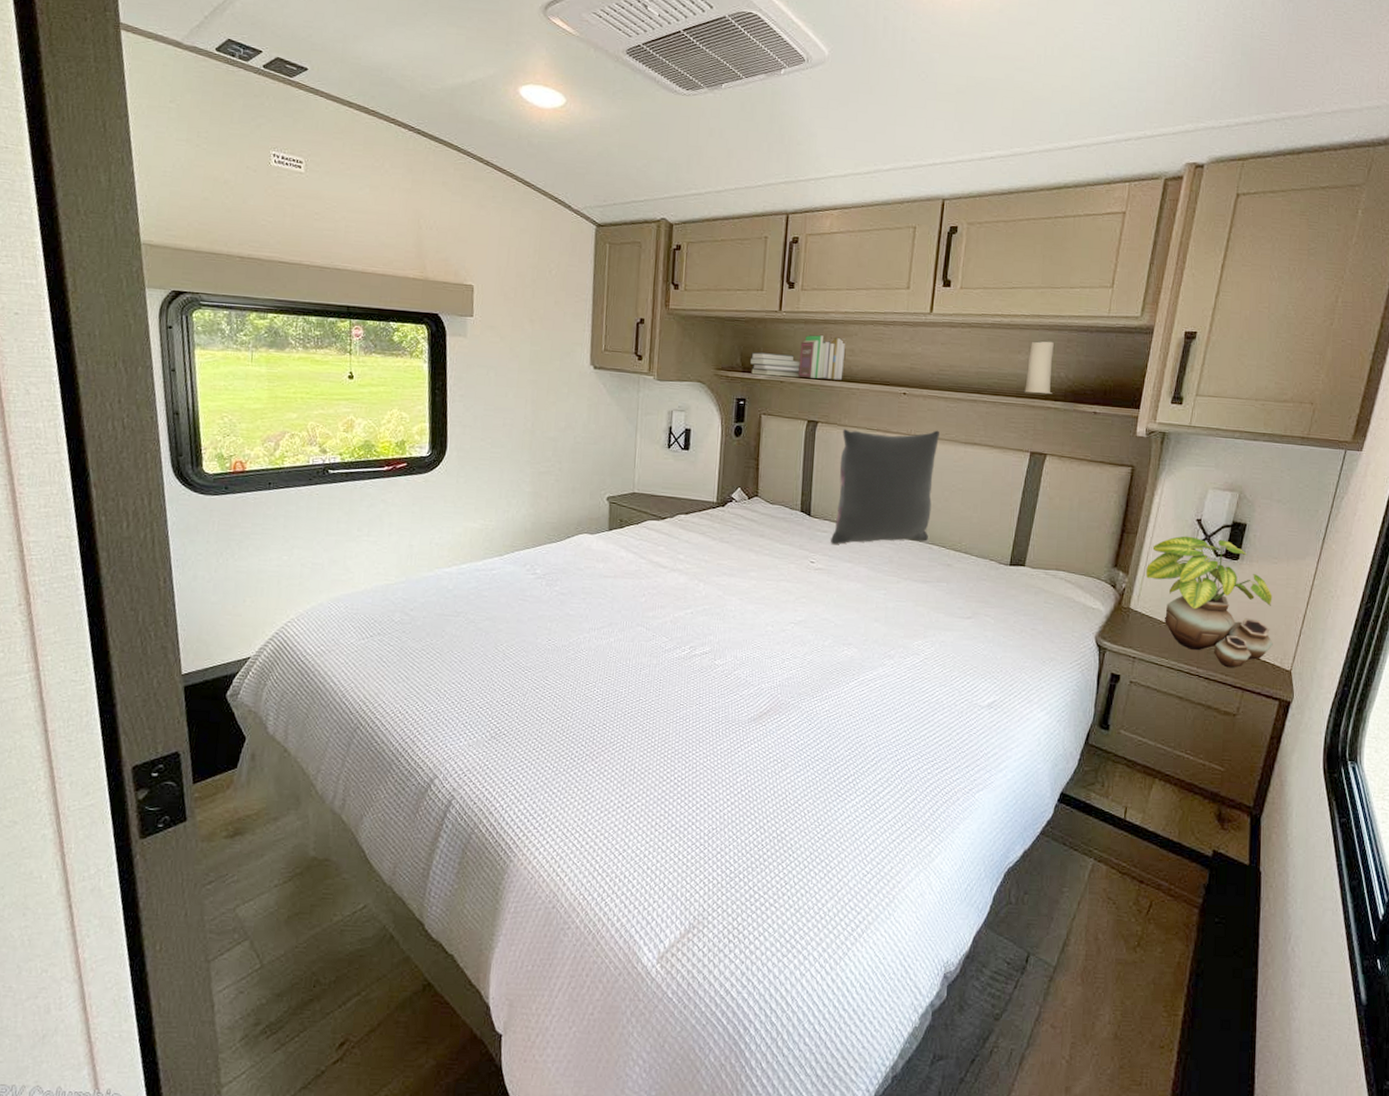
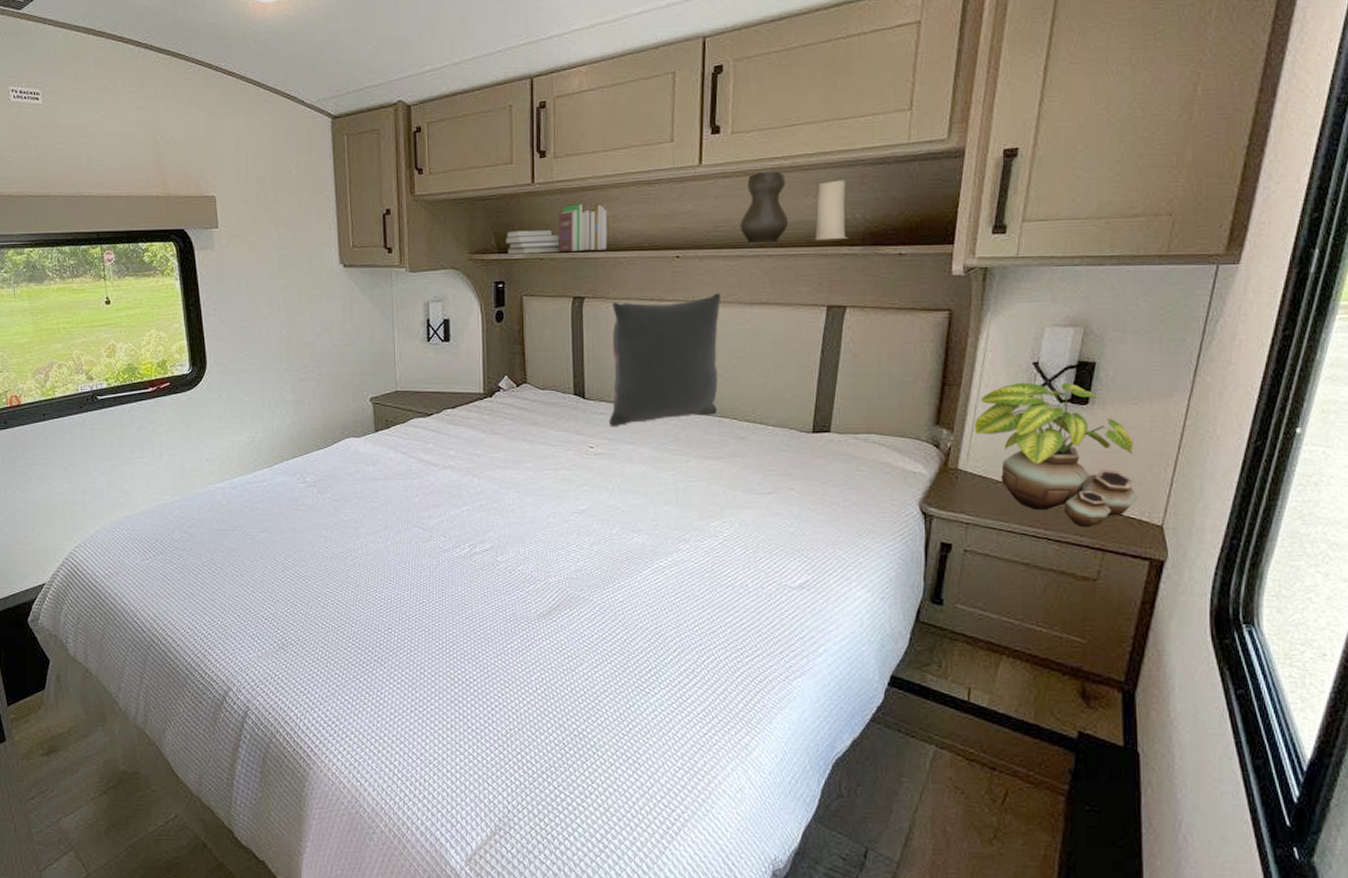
vase: none [961,326,1003,390] -> present [740,172,788,243]

